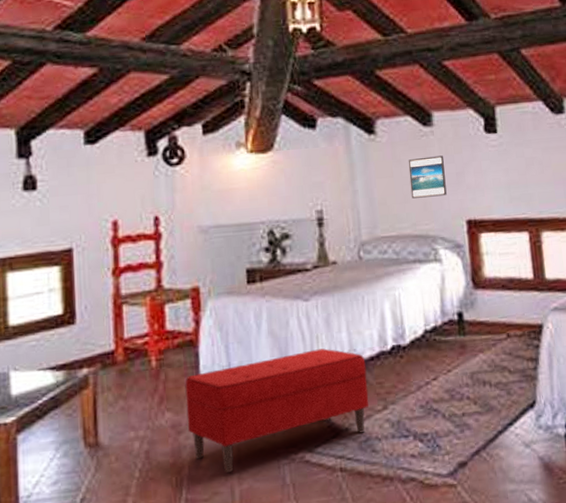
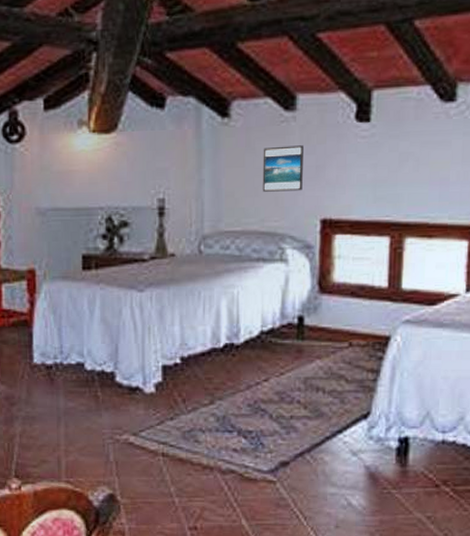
bench: present [185,348,370,473] -> none [18,340,196,444]

